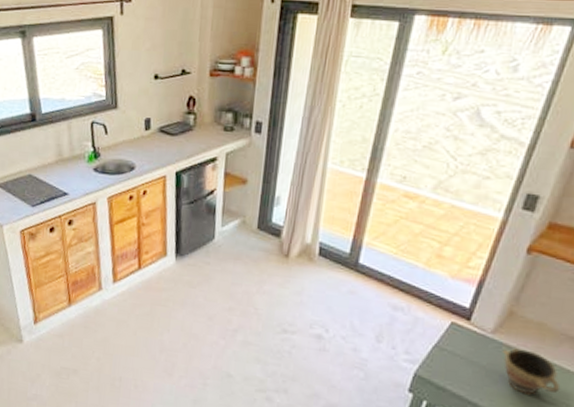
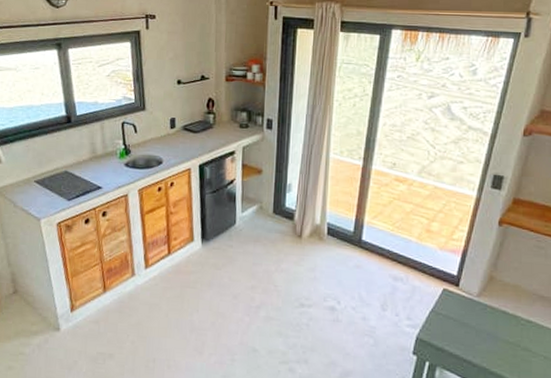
bowl: present [502,348,561,395] -> none [487,309,538,350]

